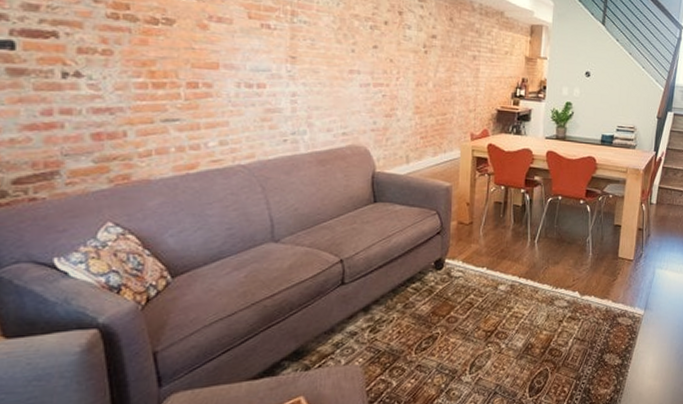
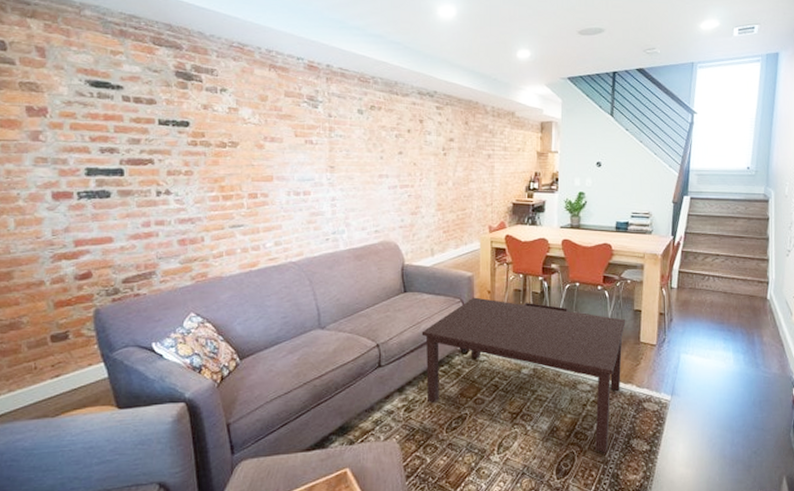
coffee table: none [392,209,606,369] -> present [421,297,626,453]

